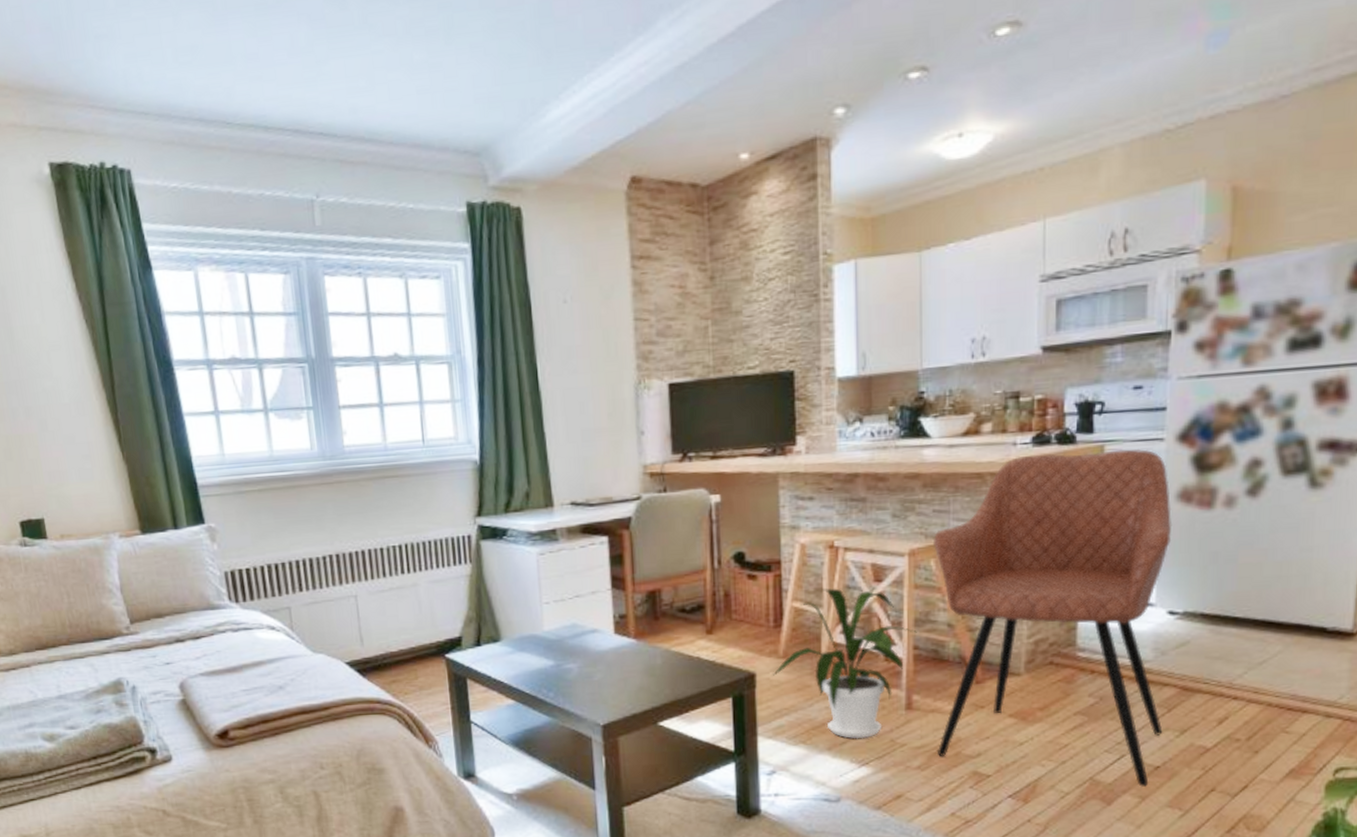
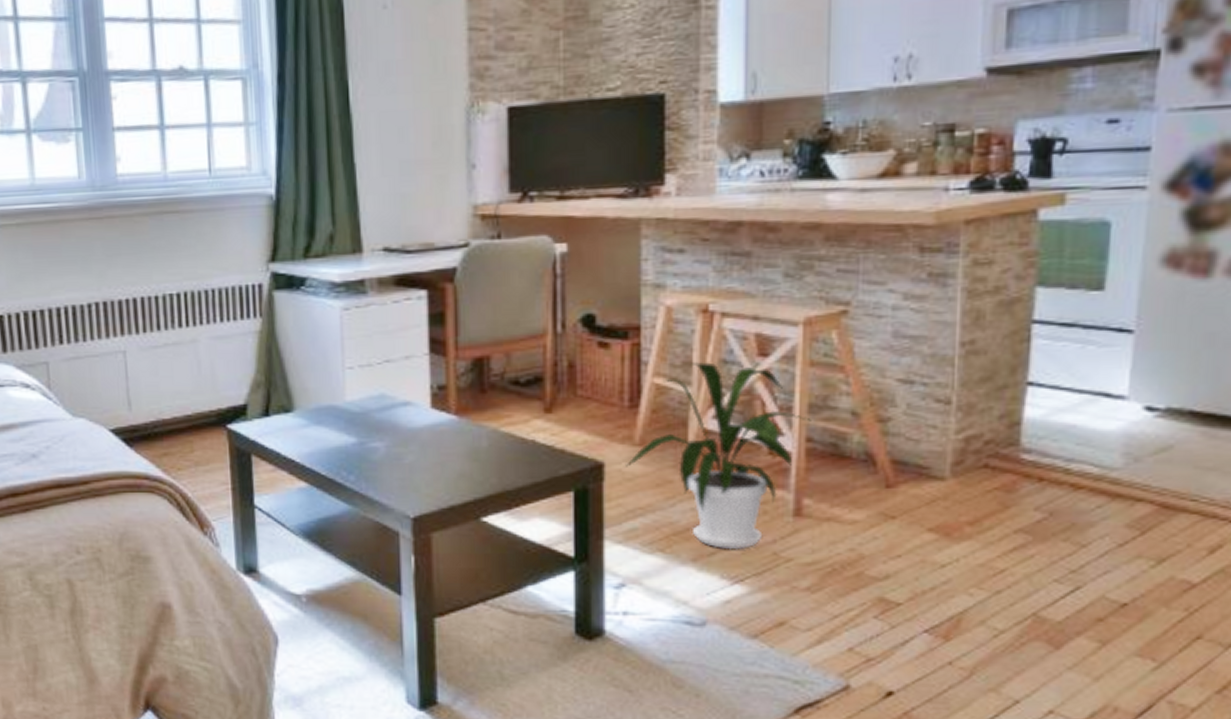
armchair: present [934,449,1173,787] -> none [832,199,1155,629]

